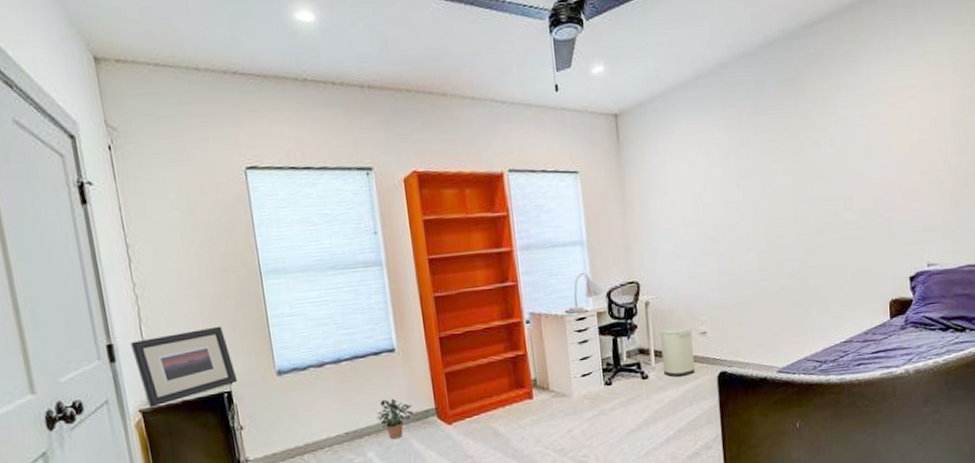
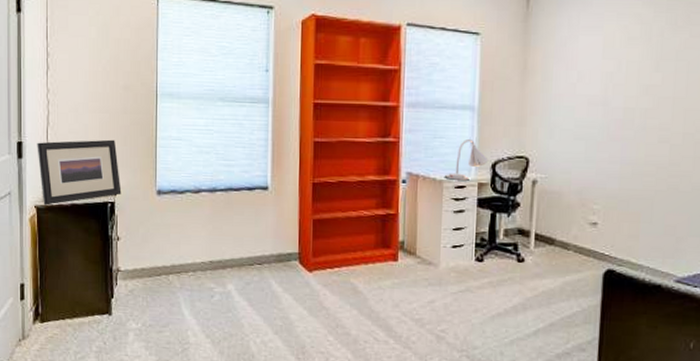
potted plant: present [376,398,414,439] -> none [241,235,277,276]
pedal bin: present [660,326,695,377] -> none [542,211,581,267]

